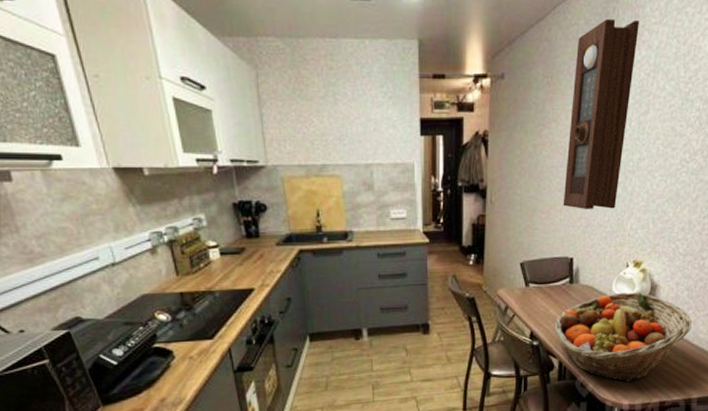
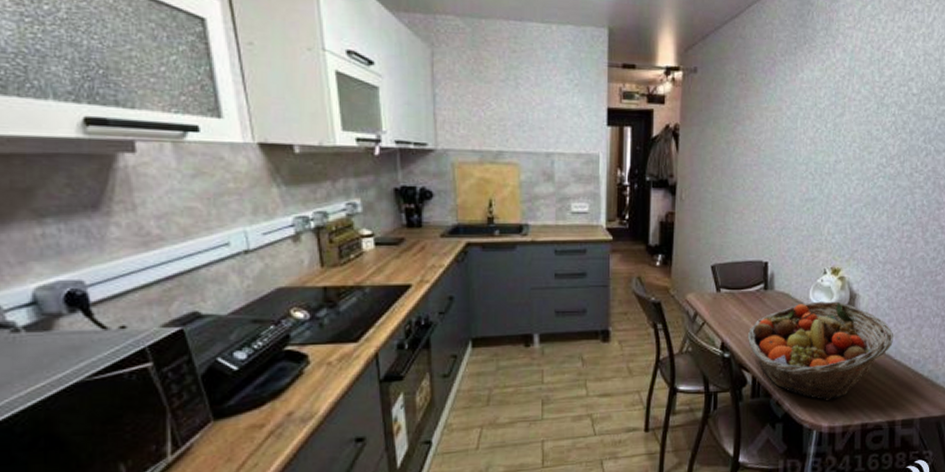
pendulum clock: present [563,18,639,209] -> none [757,20,834,212]

